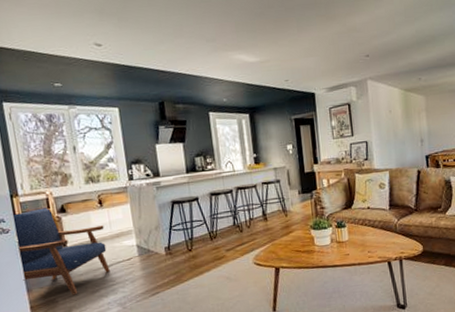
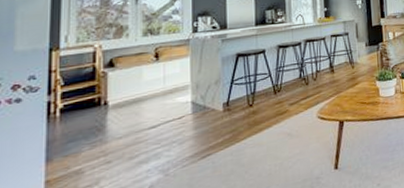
armchair: present [13,208,110,296] -> none [43,62,157,164]

